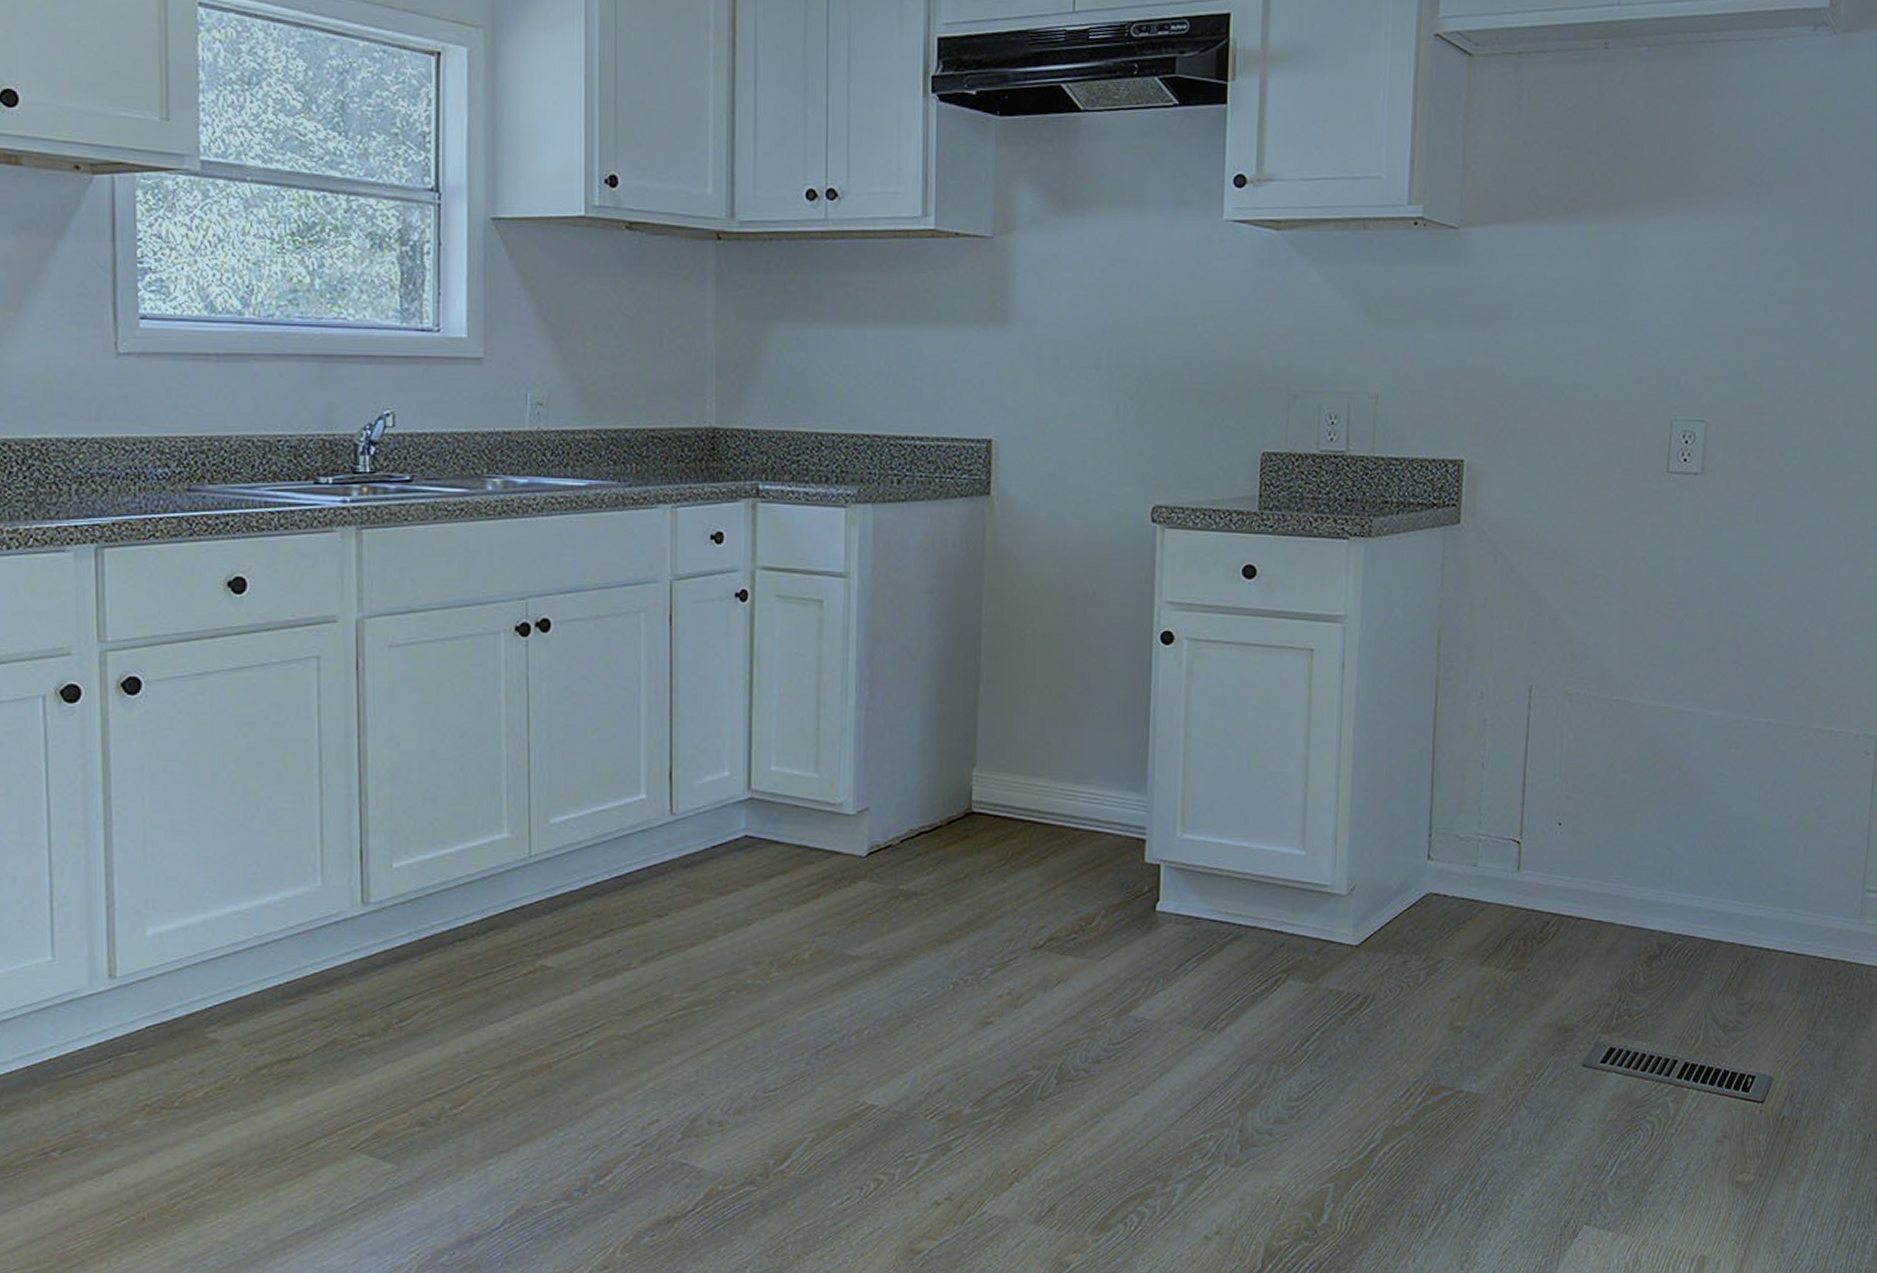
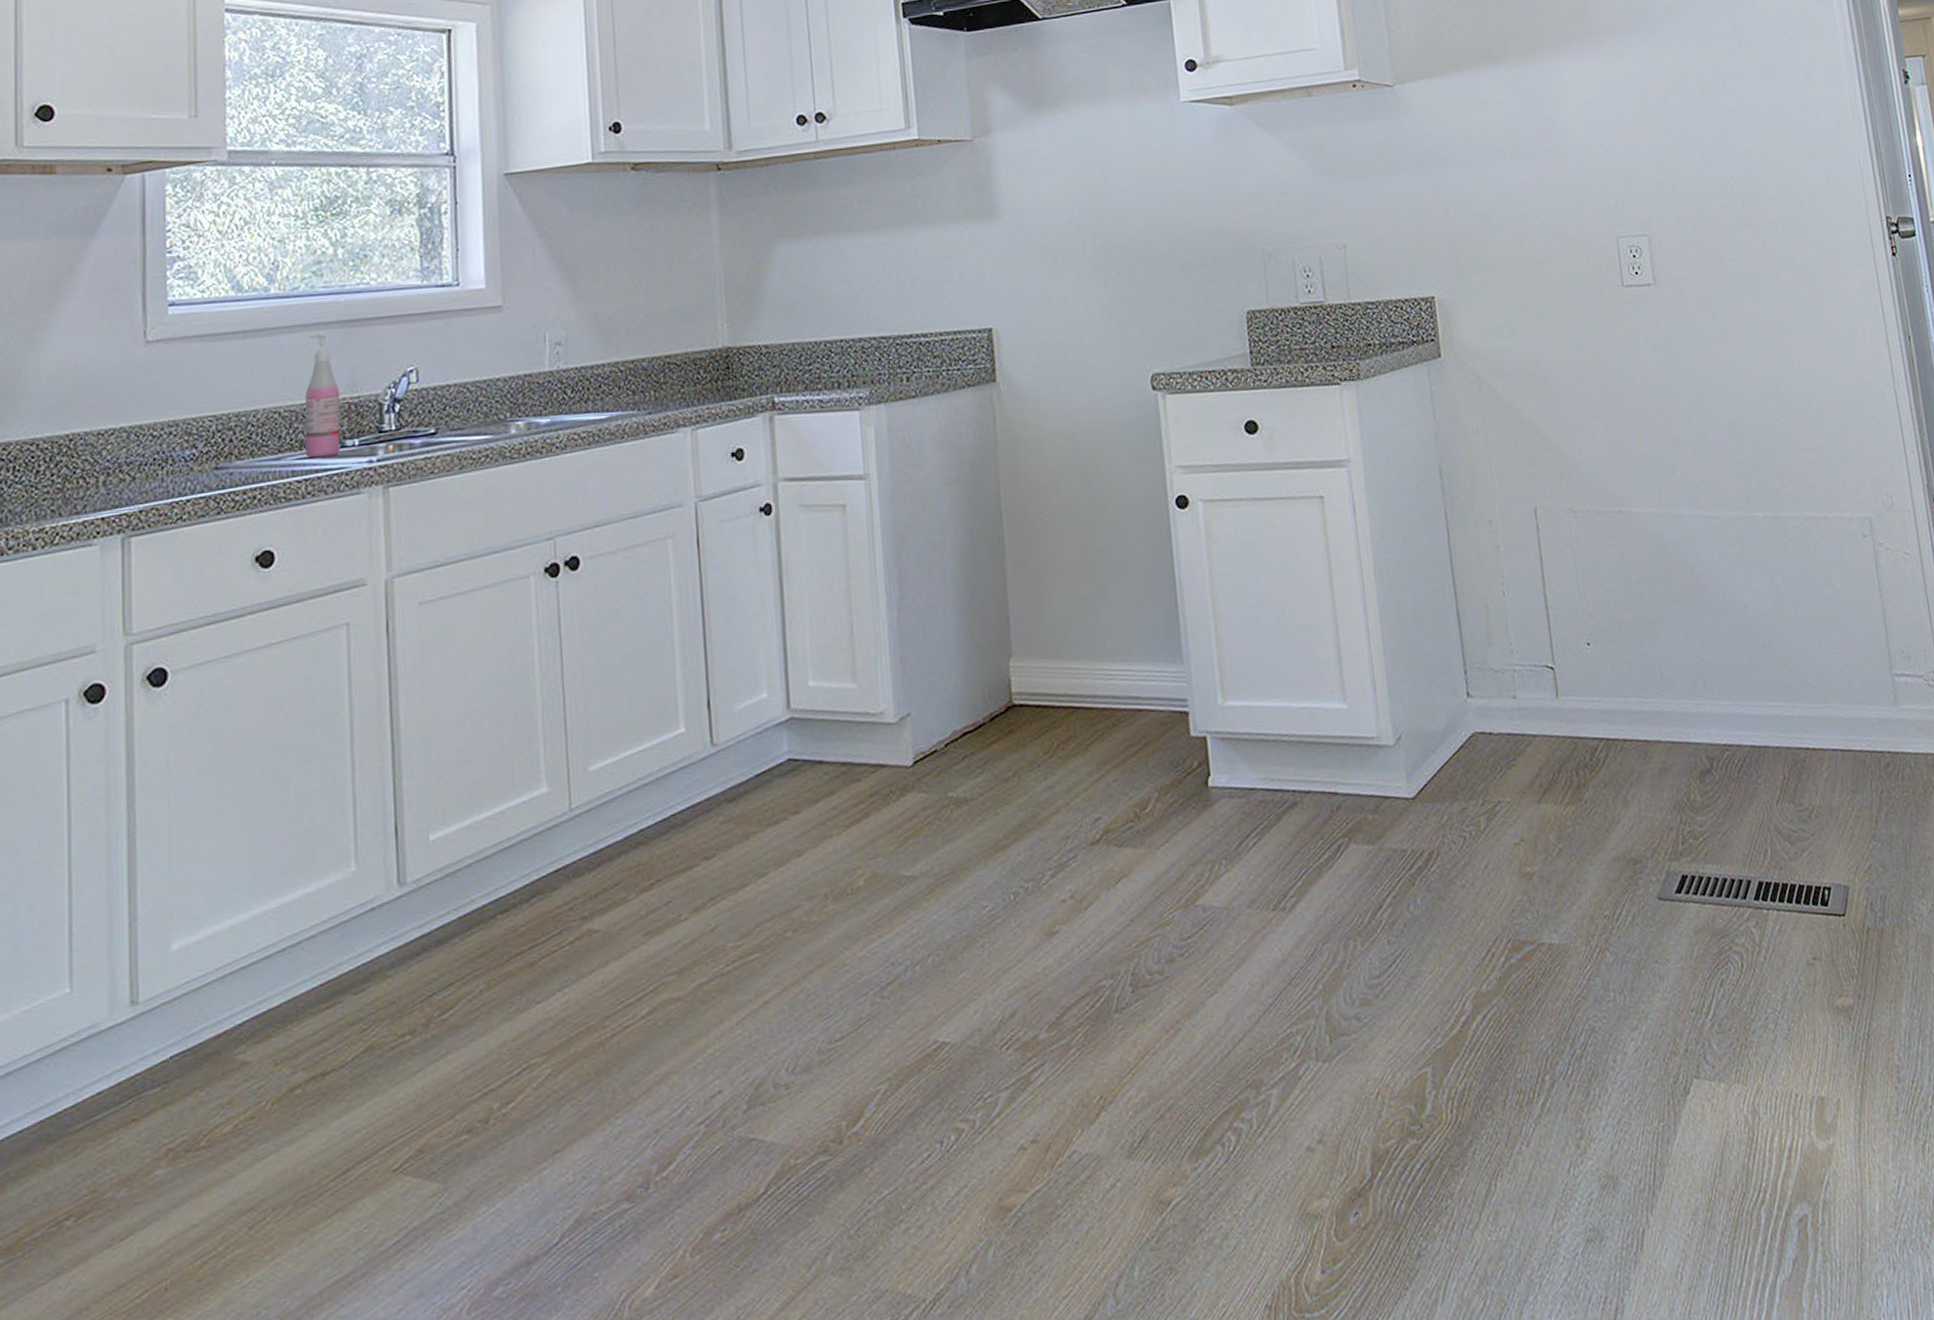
soap dispenser: none [278,364,315,491] -> present [304,332,341,458]

